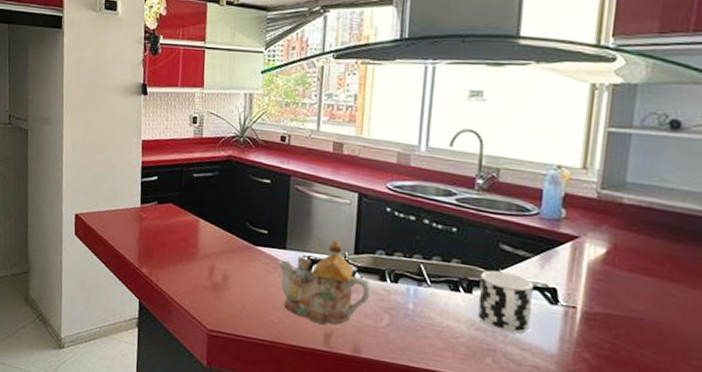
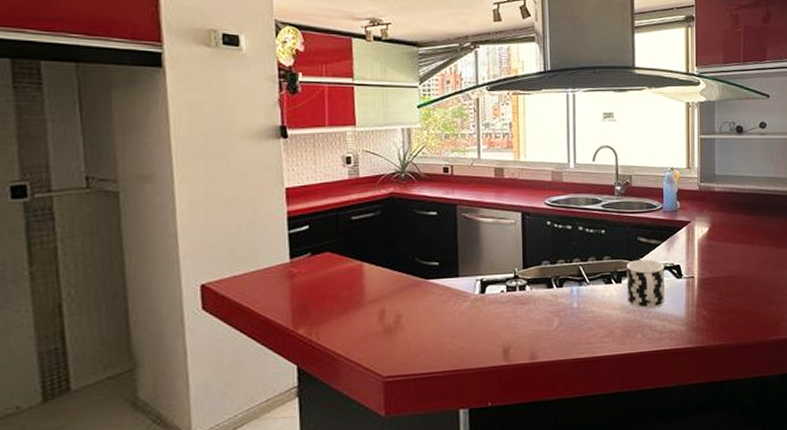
teapot: present [278,240,371,325] -> none [452,259,541,342]

